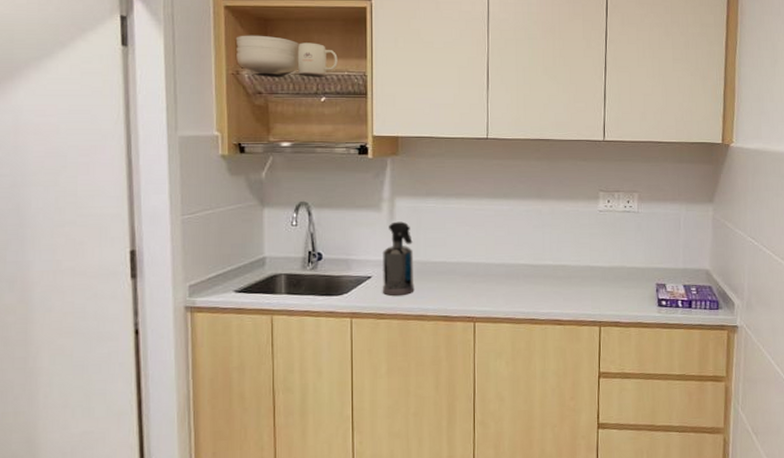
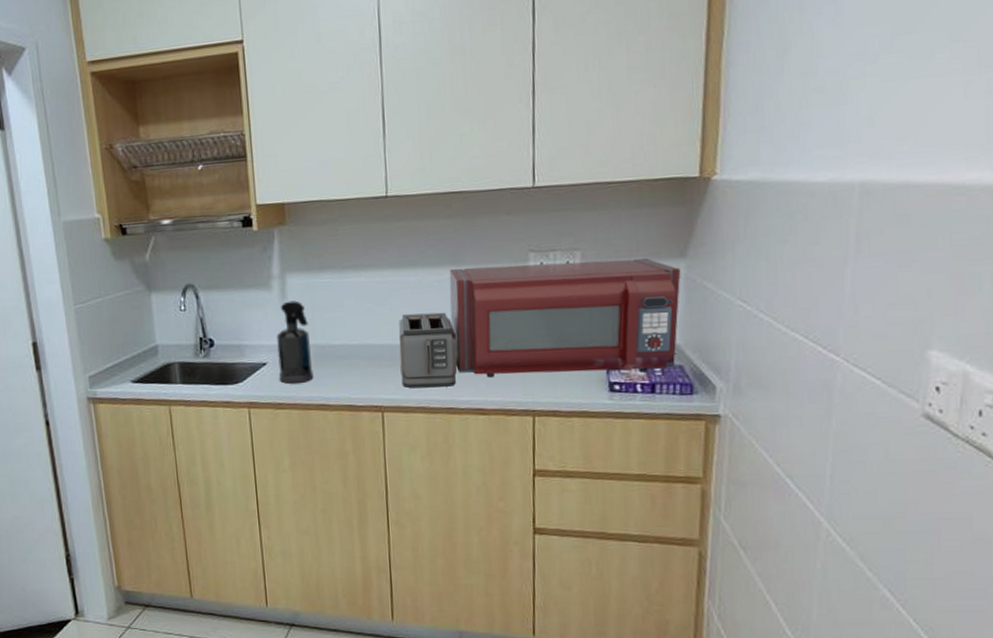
bowl: present [235,35,300,77] -> none [105,100,172,149]
mug: present [297,42,338,77] -> none [168,102,212,144]
toaster: none [491,237,540,302] -> present [398,312,458,389]
microwave: none [535,201,710,294] -> present [449,259,681,379]

